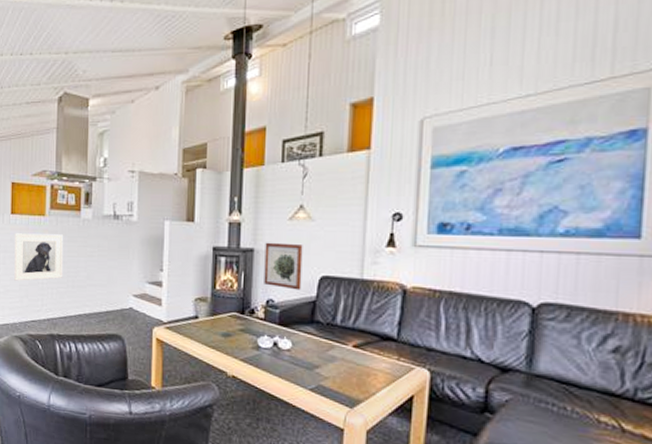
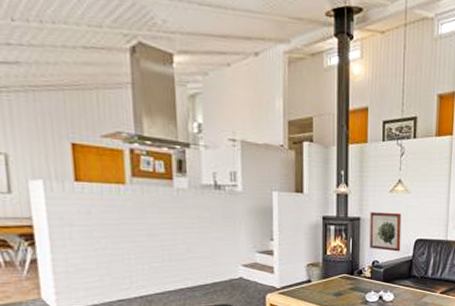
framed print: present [14,233,64,281] -> none [83,204,155,258]

